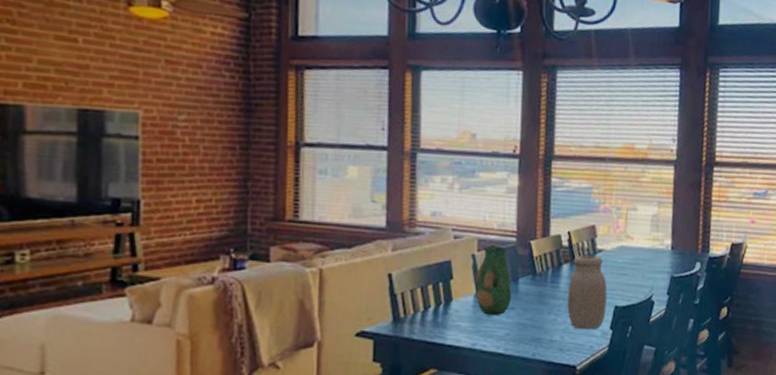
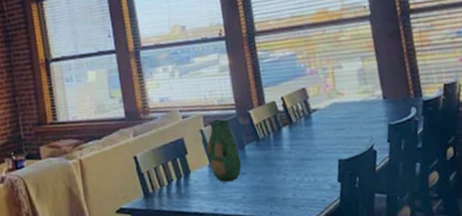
jar: present [567,255,608,330] -> none [291,115,332,186]

